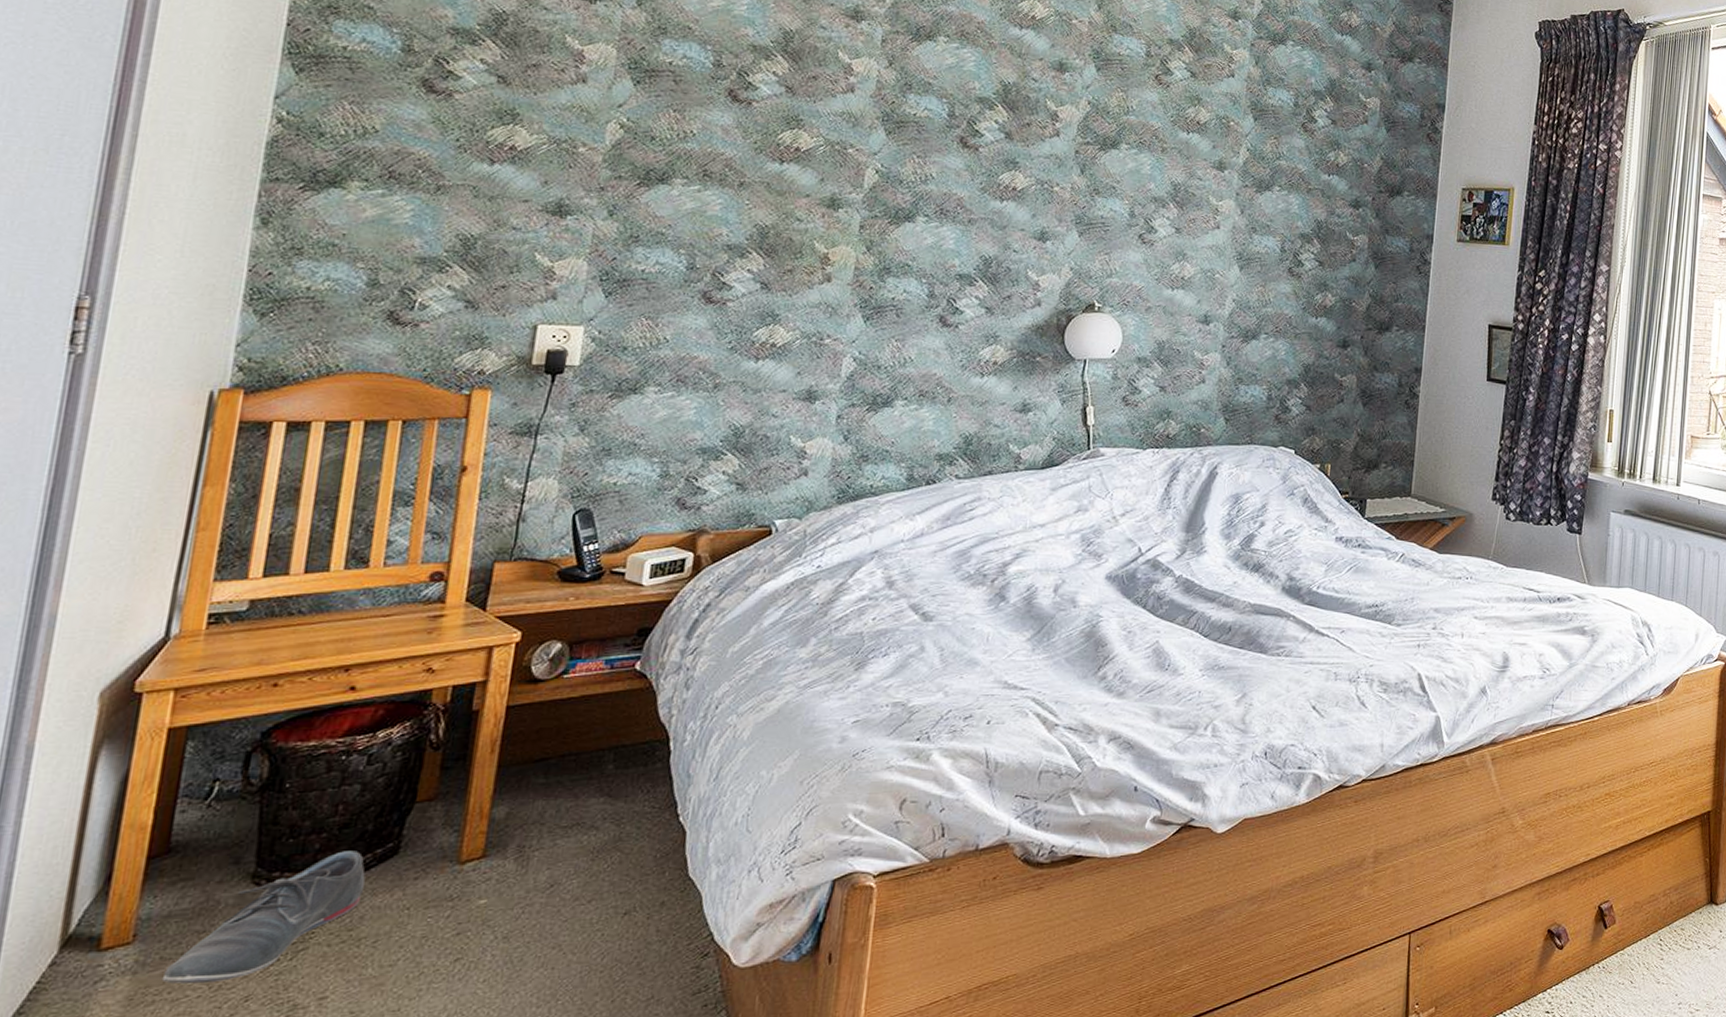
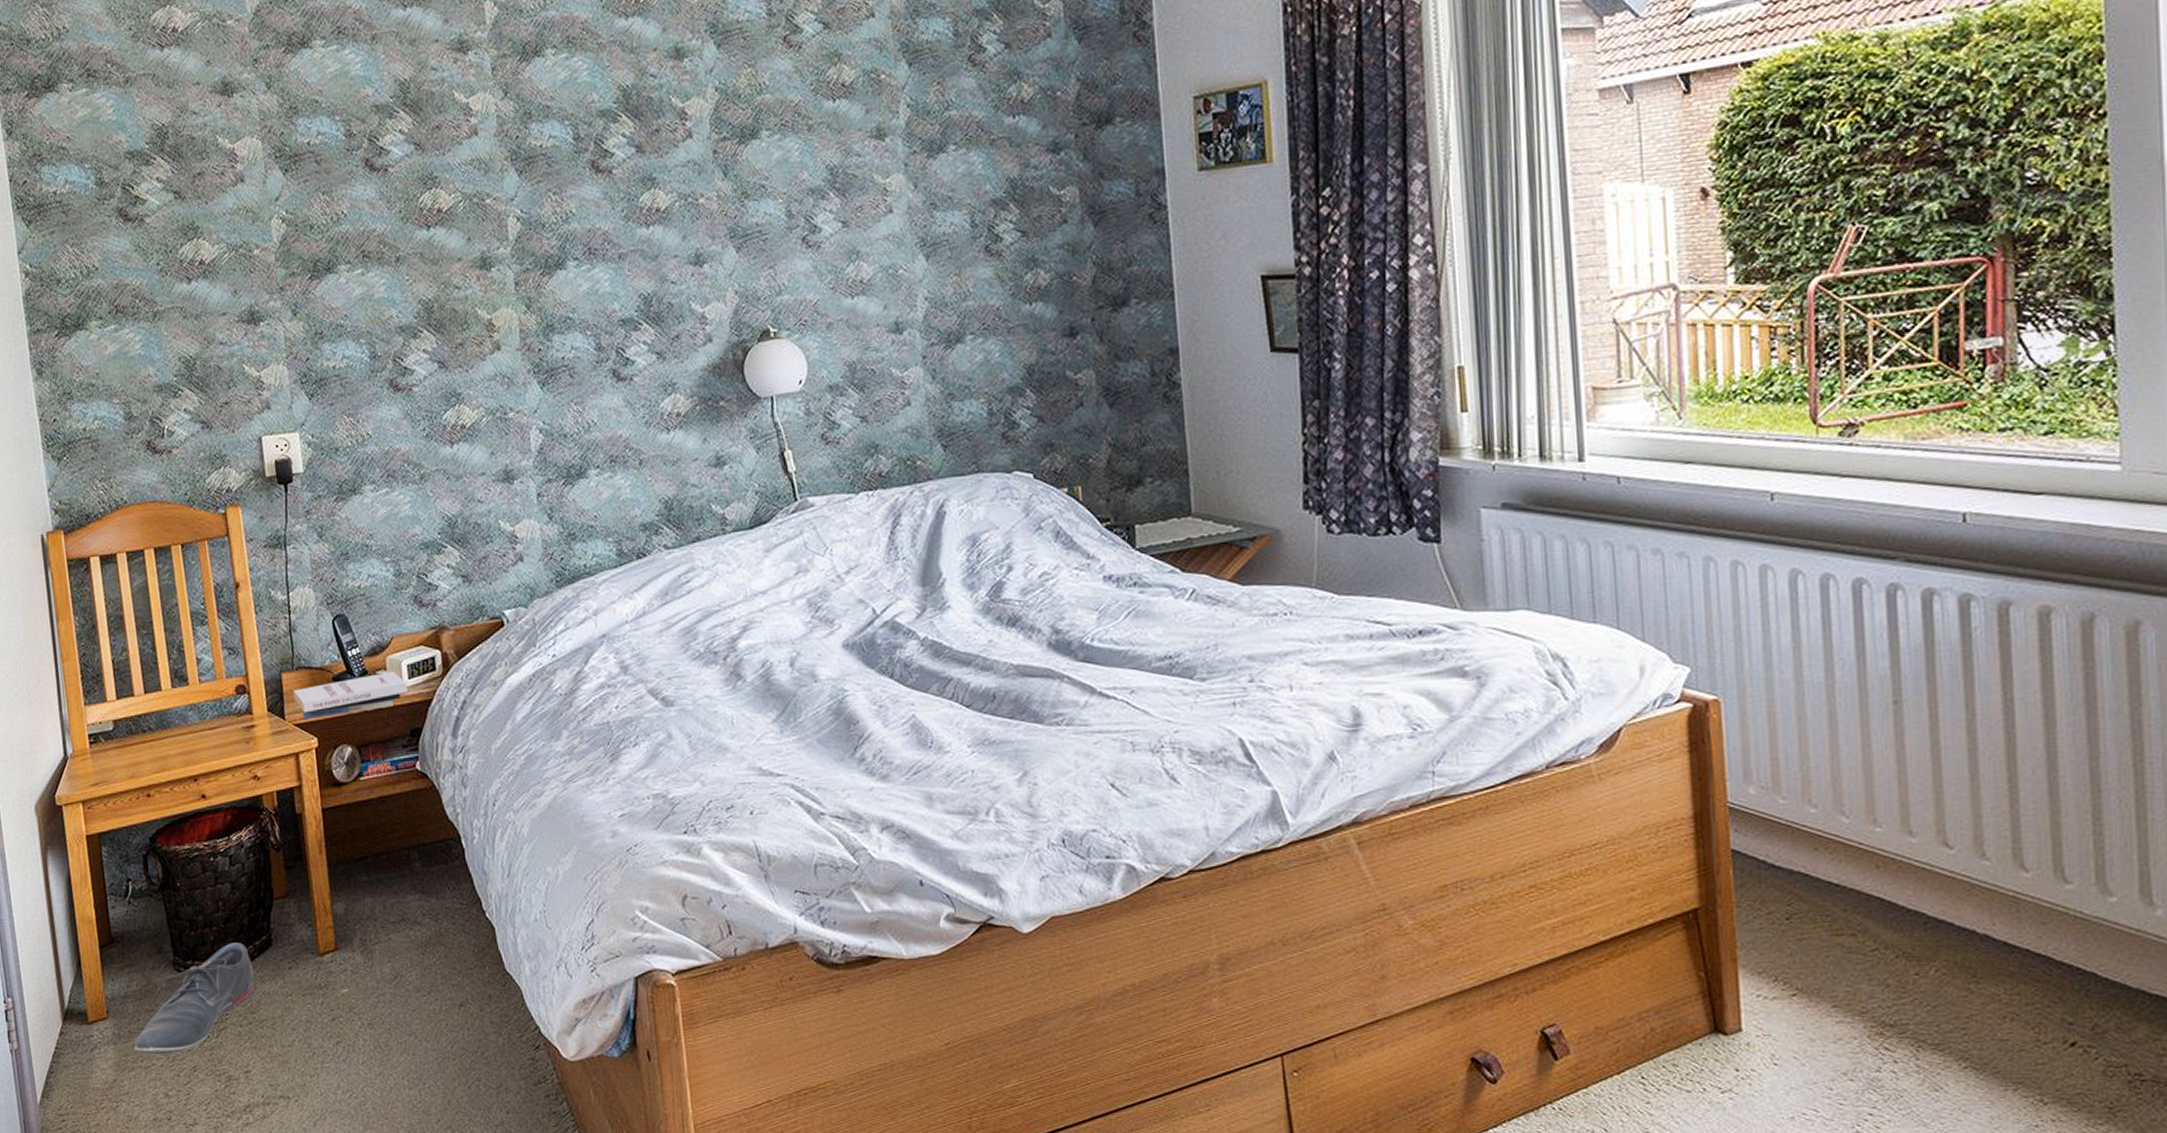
books: none [503,570,647,612] -> present [293,671,409,719]

